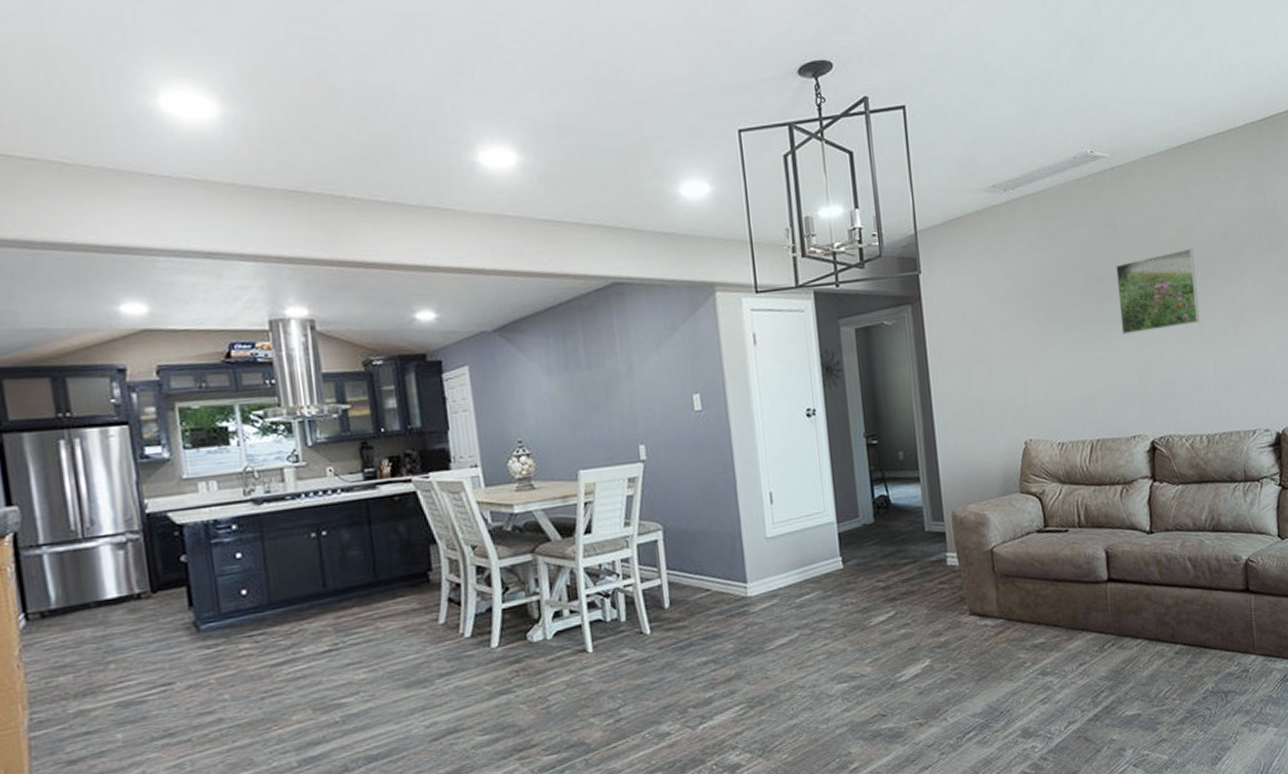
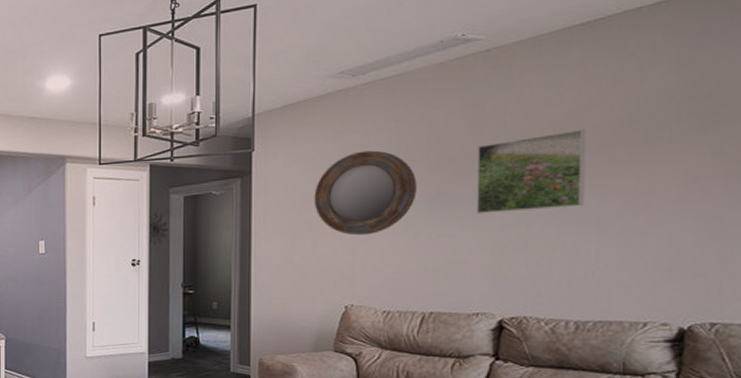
home mirror: none [983,271,1073,364] -> present [314,150,417,236]

